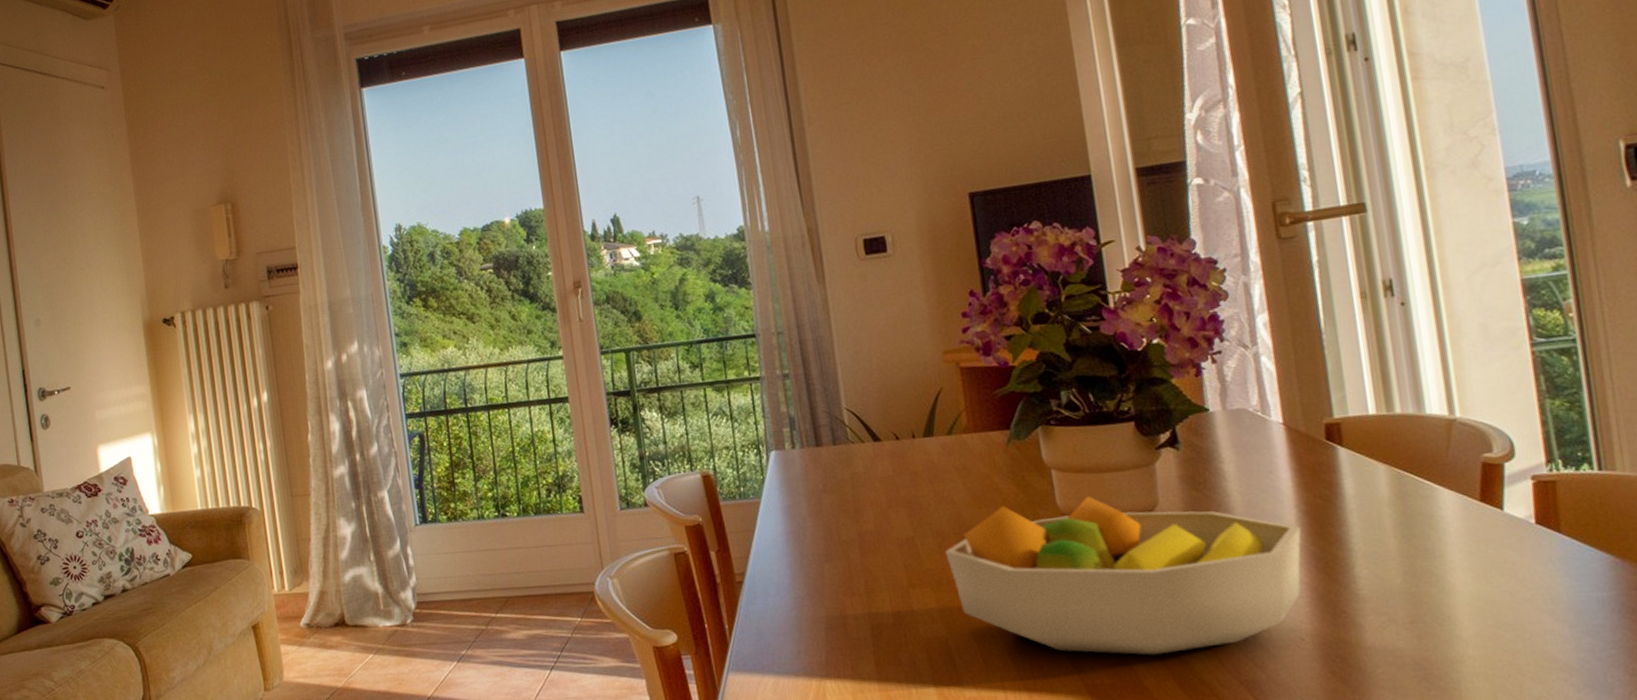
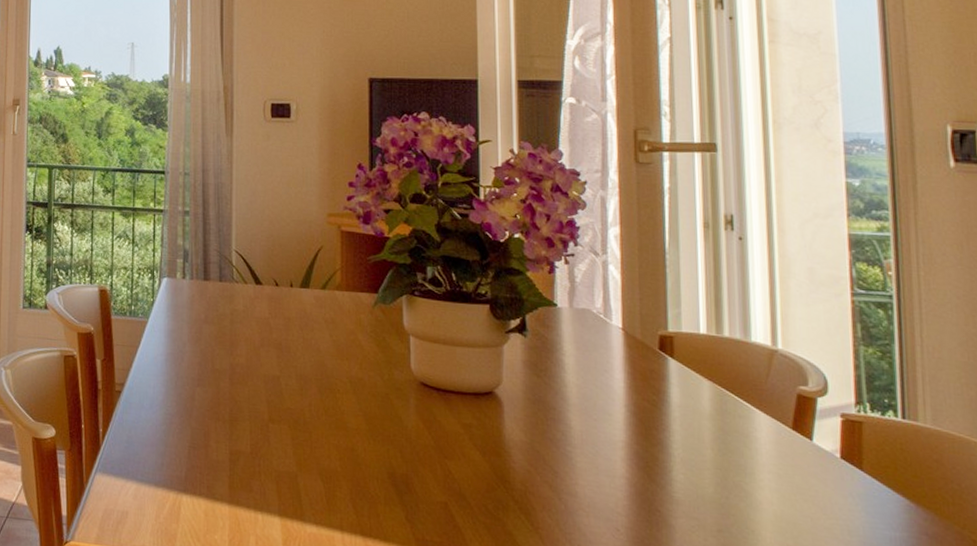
fruit bowl: present [945,496,1301,656] -> none [306,362,627,523]

